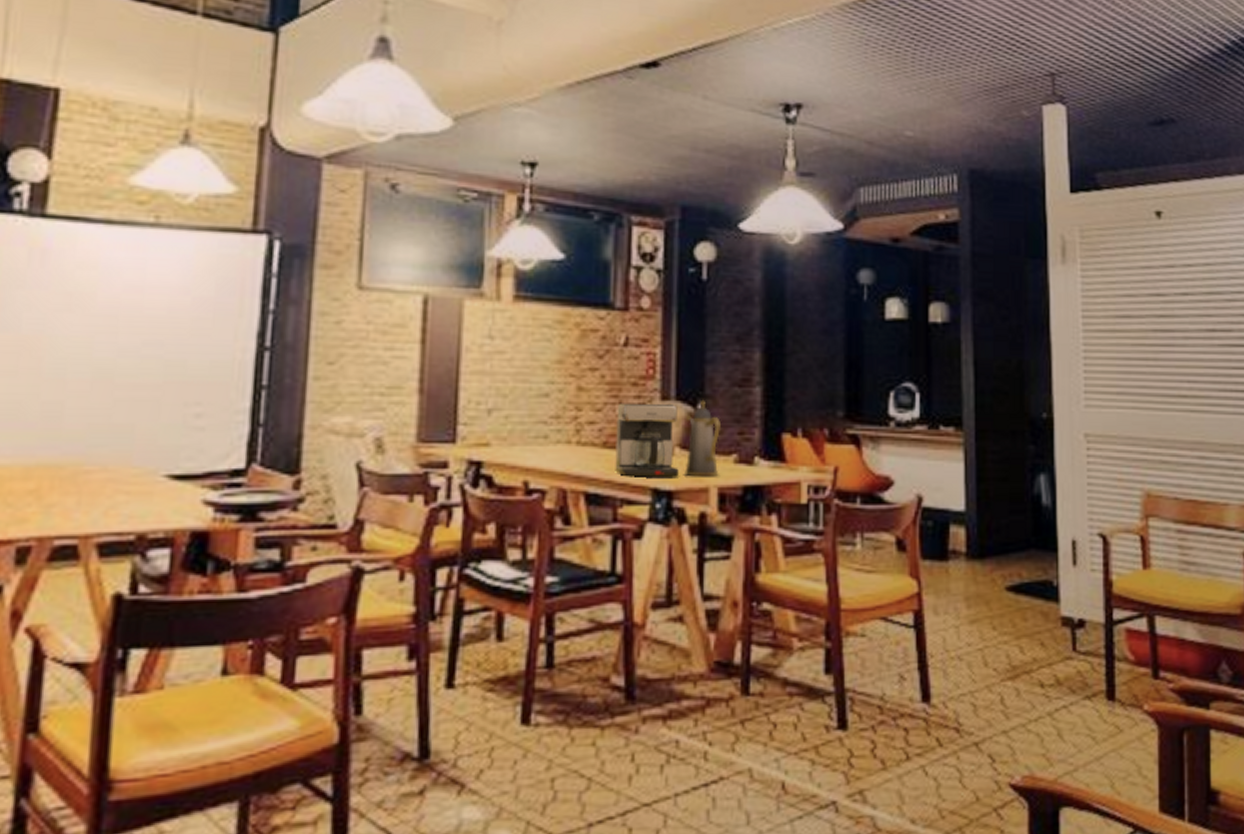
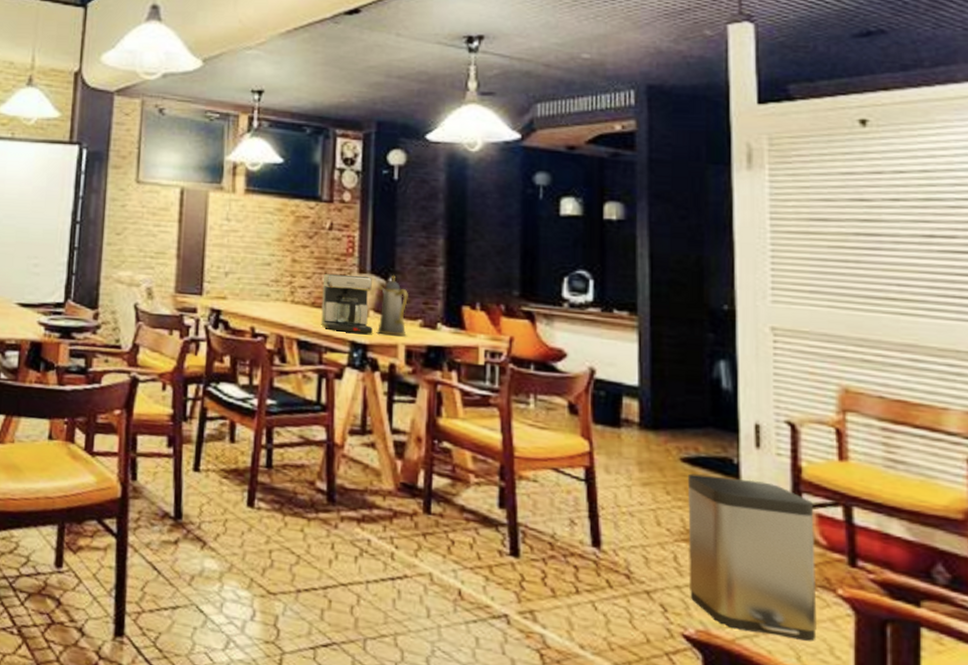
pedal bin: none [1012,601,1127,767] -> present [687,473,817,640]

